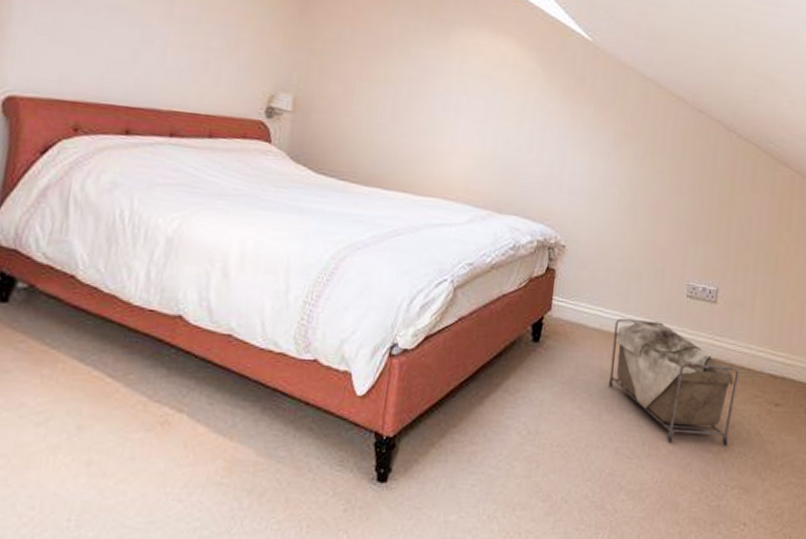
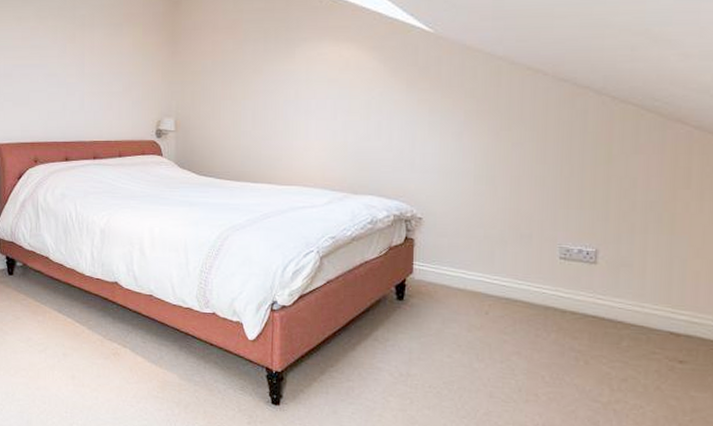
laundry basket: present [608,318,740,446] -> none [477,279,630,398]

